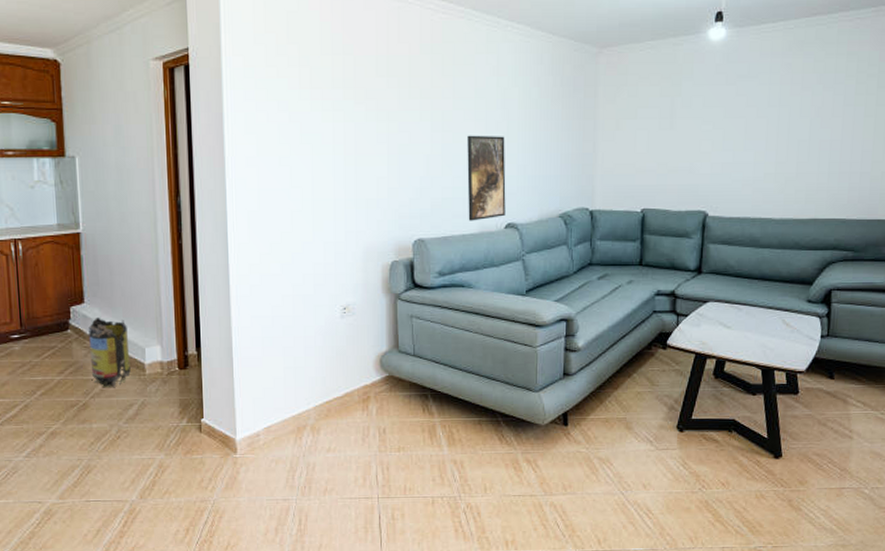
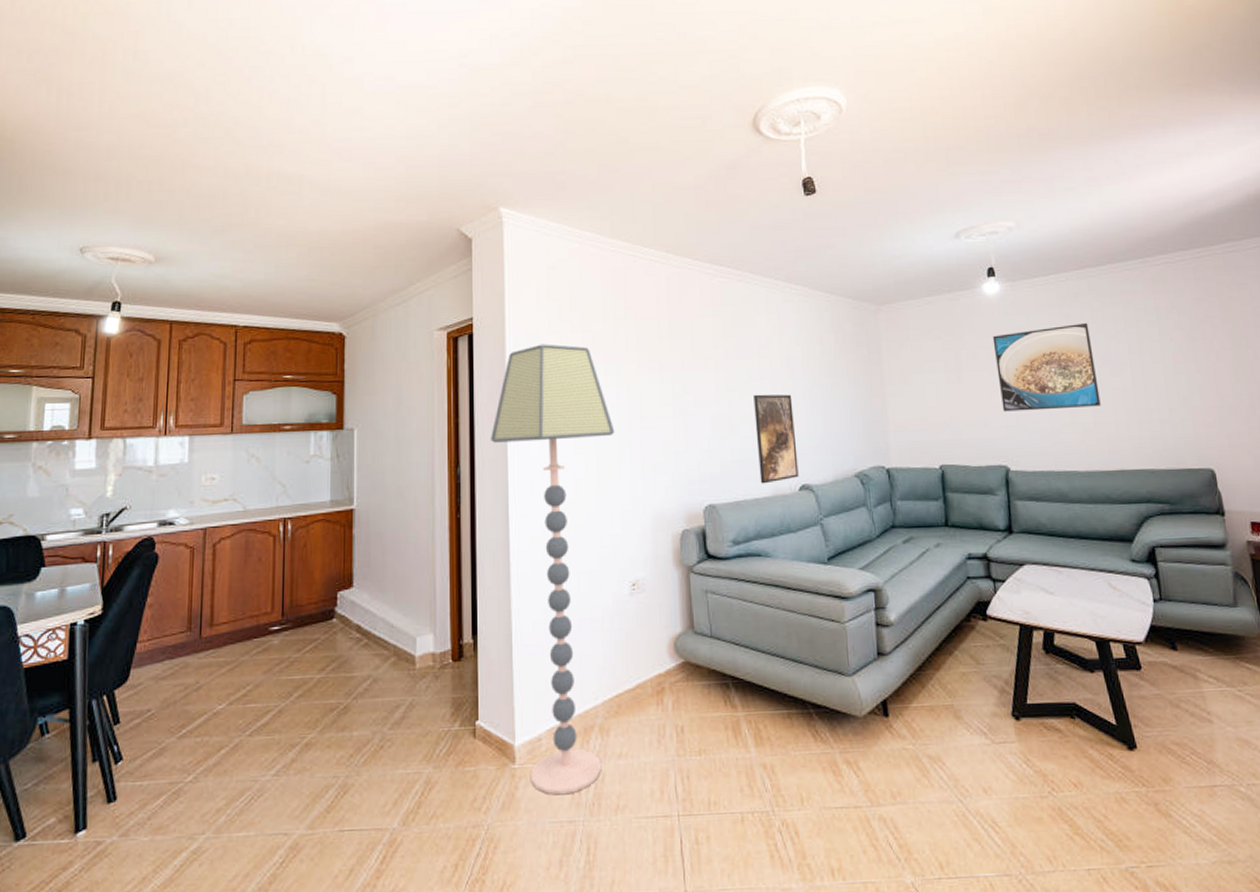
trash can: present [87,316,131,388] -> none [354,602,399,686]
floor lamp: none [209,77,330,479] -> present [491,344,615,795]
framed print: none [710,72,809,160] -> present [992,322,1101,412]

